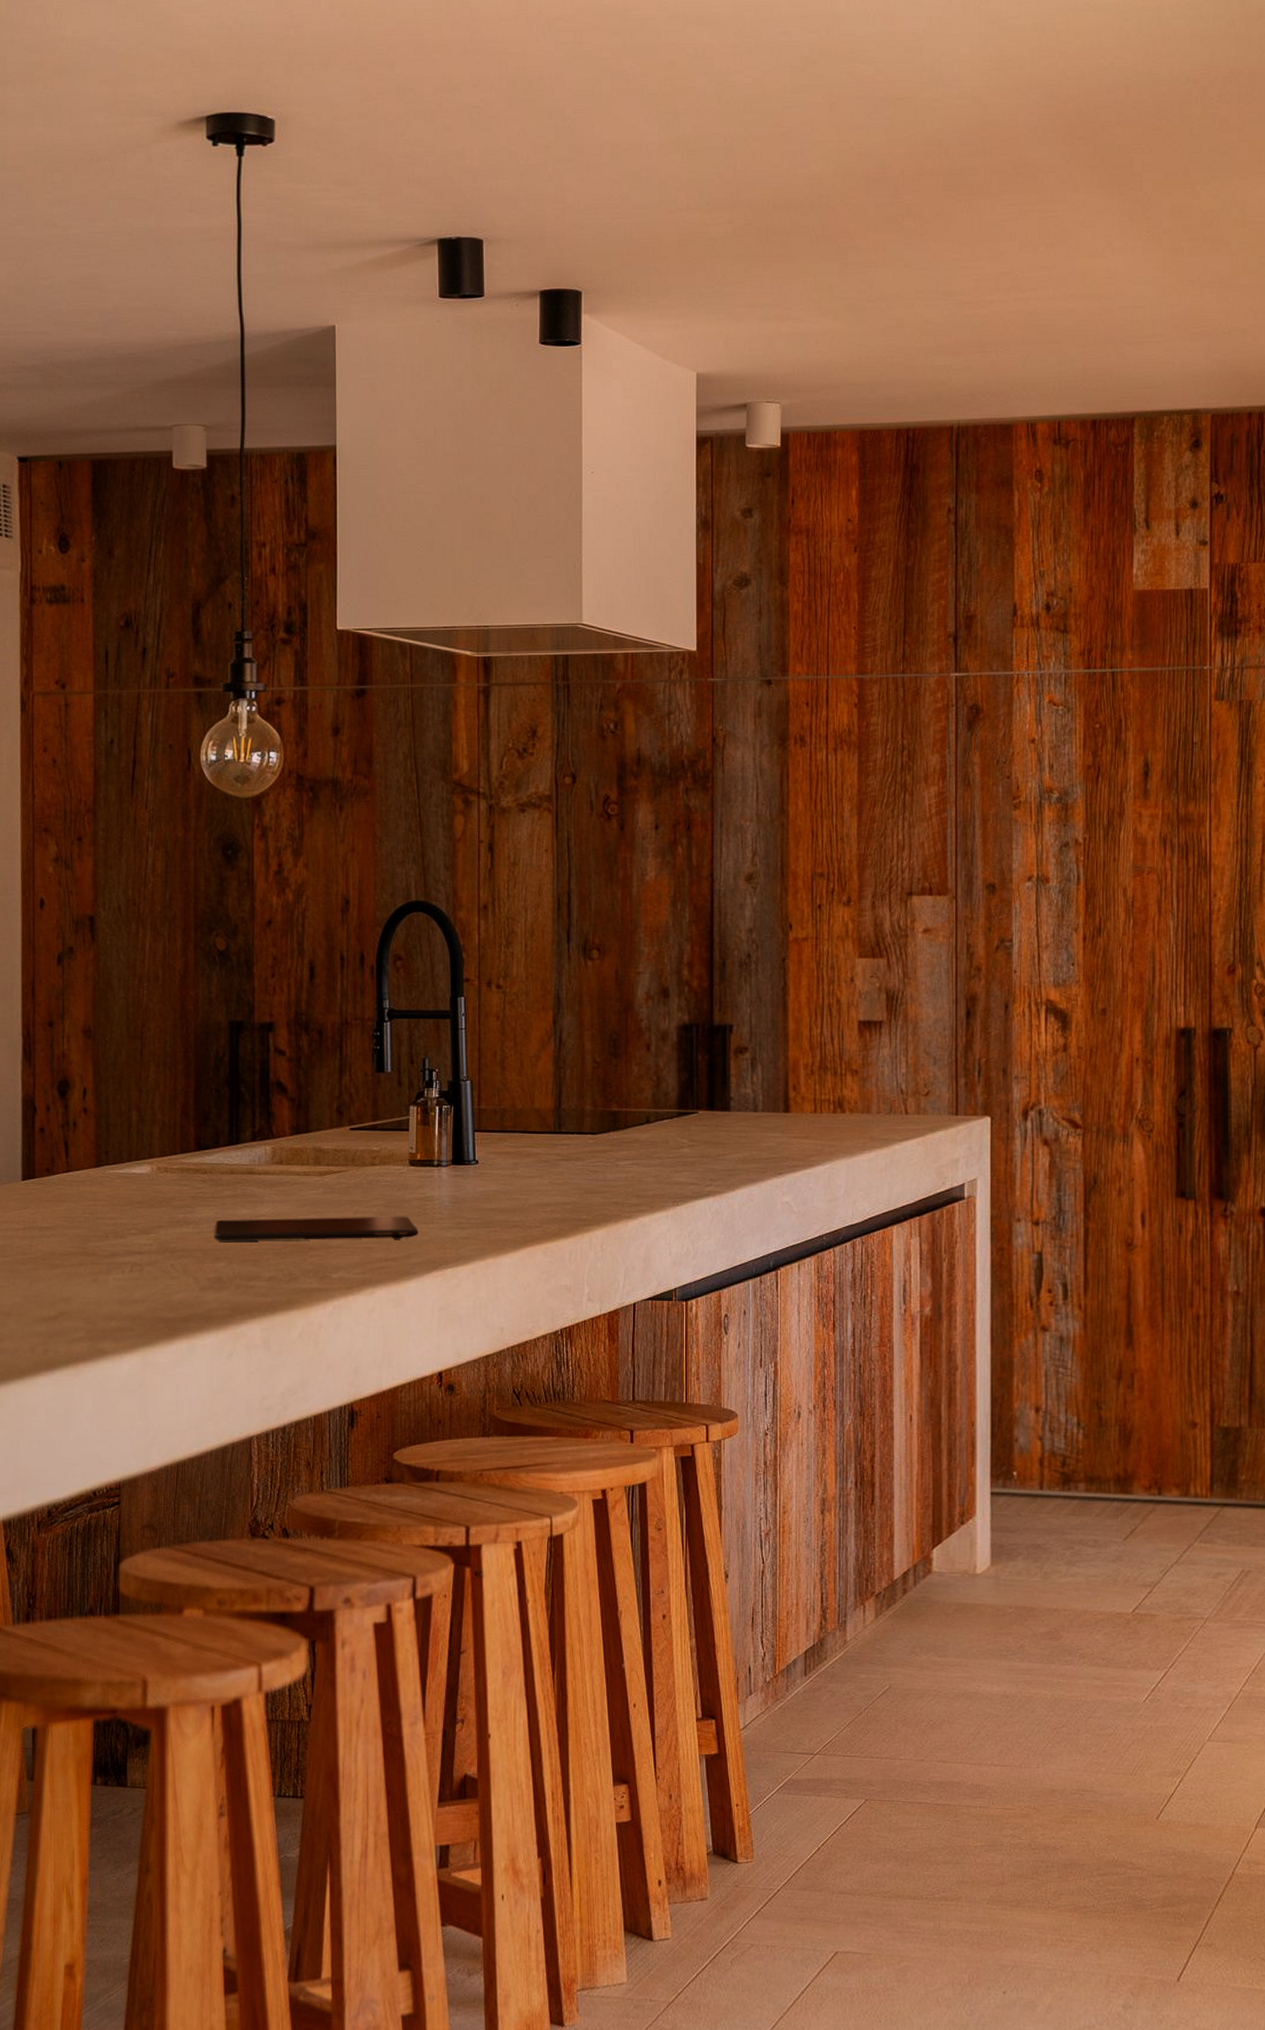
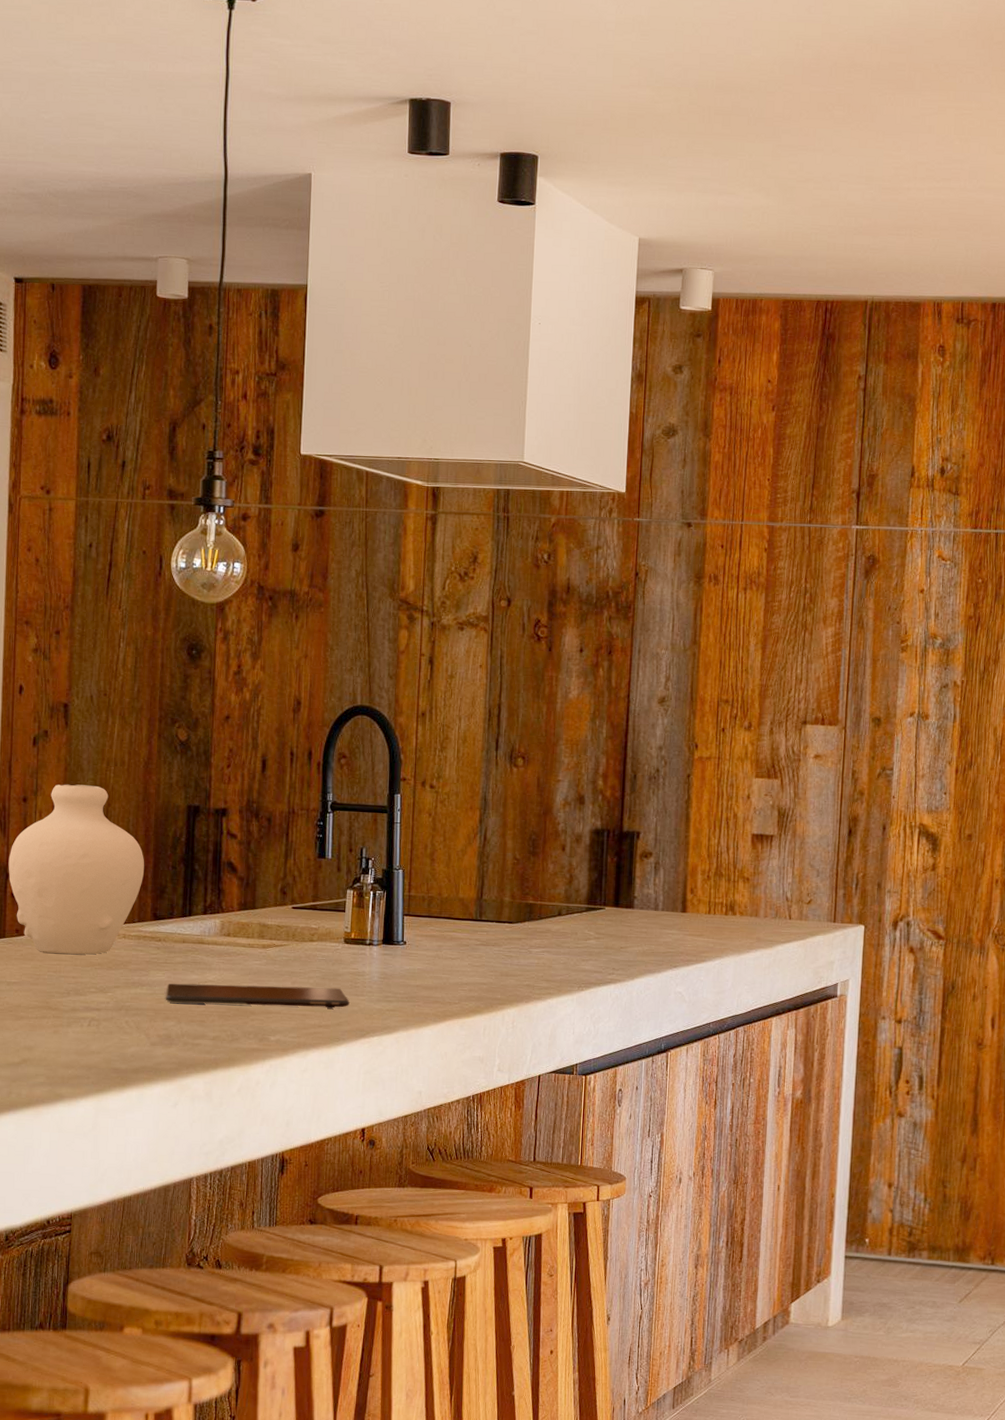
vase: none [35,1005,185,1193] -> present [8,784,145,955]

